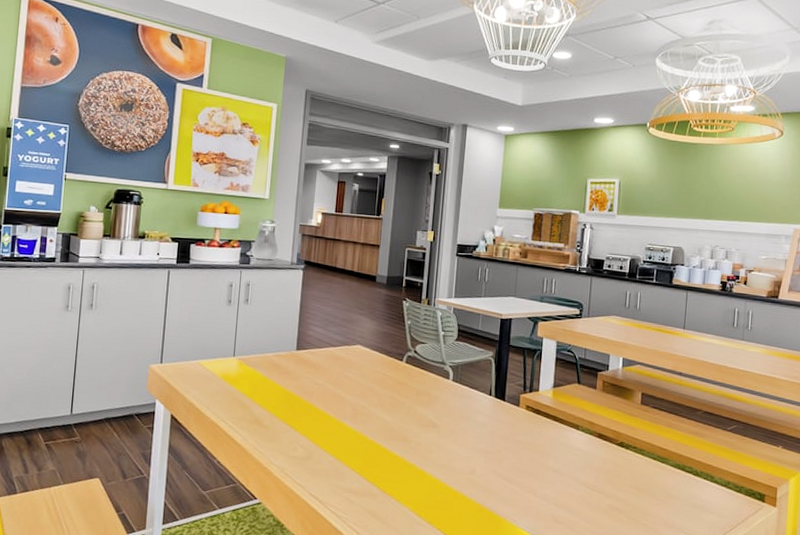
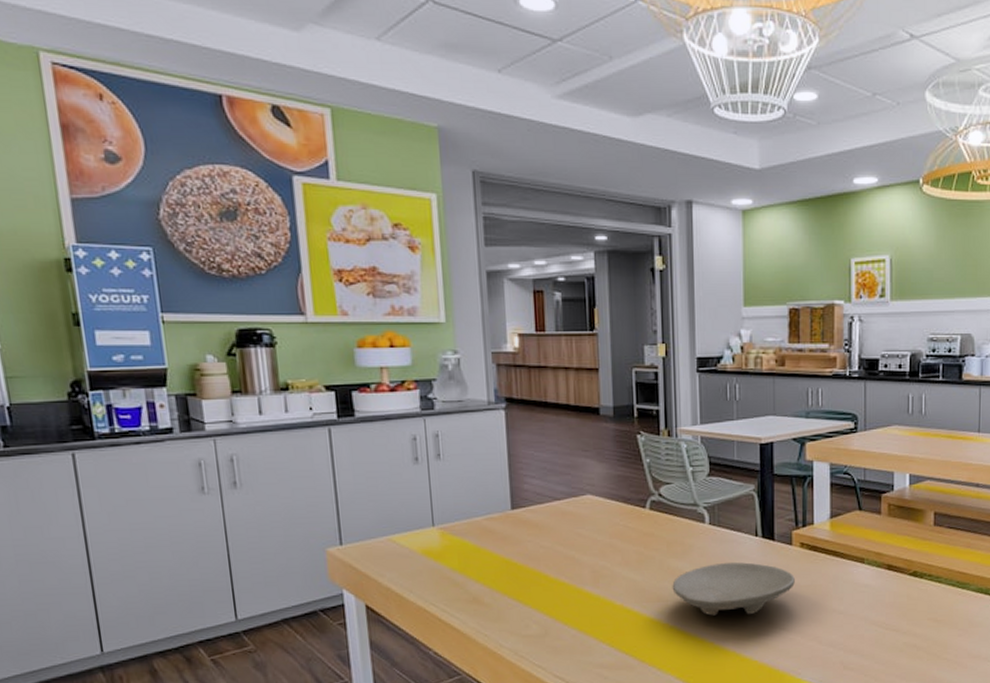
bowl: none [416,414,519,463] -> present [672,562,795,616]

